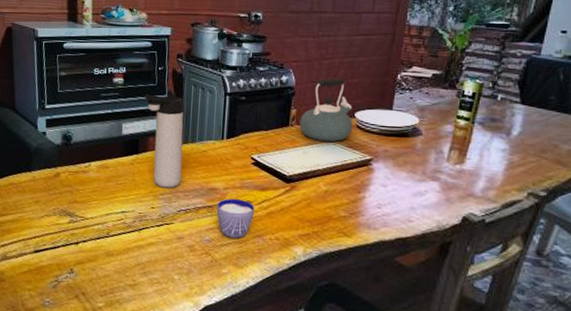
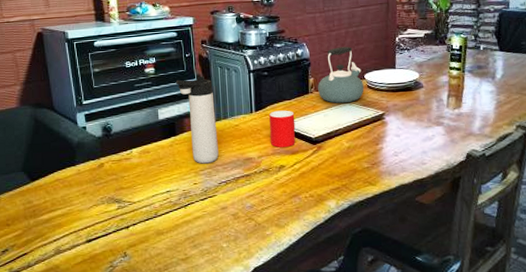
cup: present [216,198,255,239] -> none [253,164,289,201]
cup: none [239,140,270,182] -> present [269,110,296,148]

